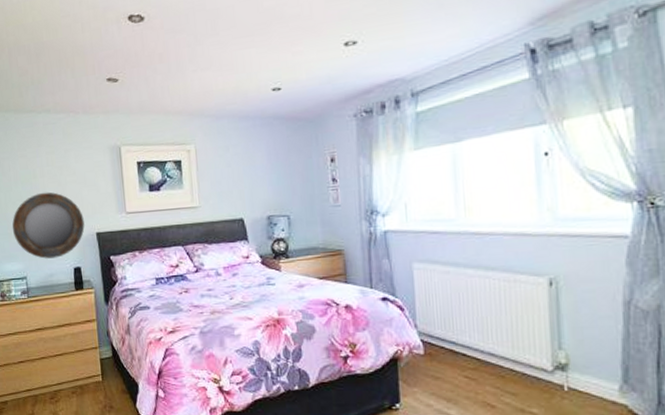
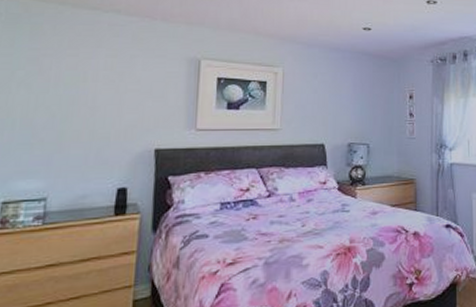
home mirror: present [12,192,85,259] -> none [38,98,142,177]

